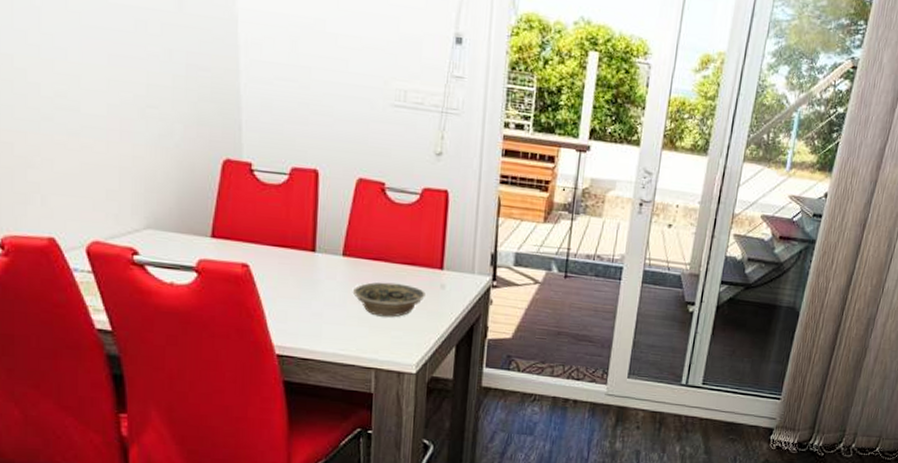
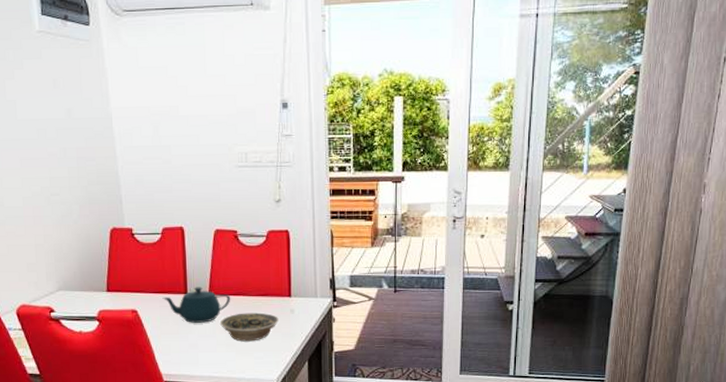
teapot: none [283,244,370,289] -> present [162,287,231,323]

